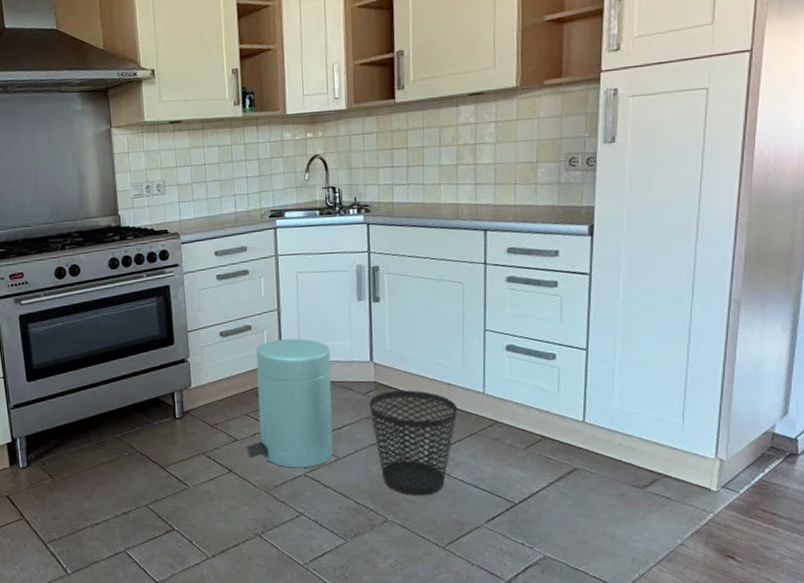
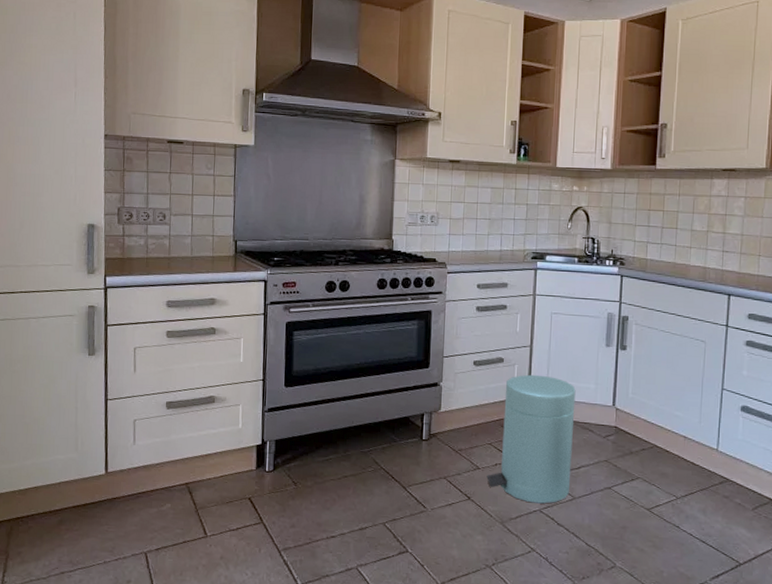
wastebasket: present [369,390,458,496] -> none [608,437,692,546]

